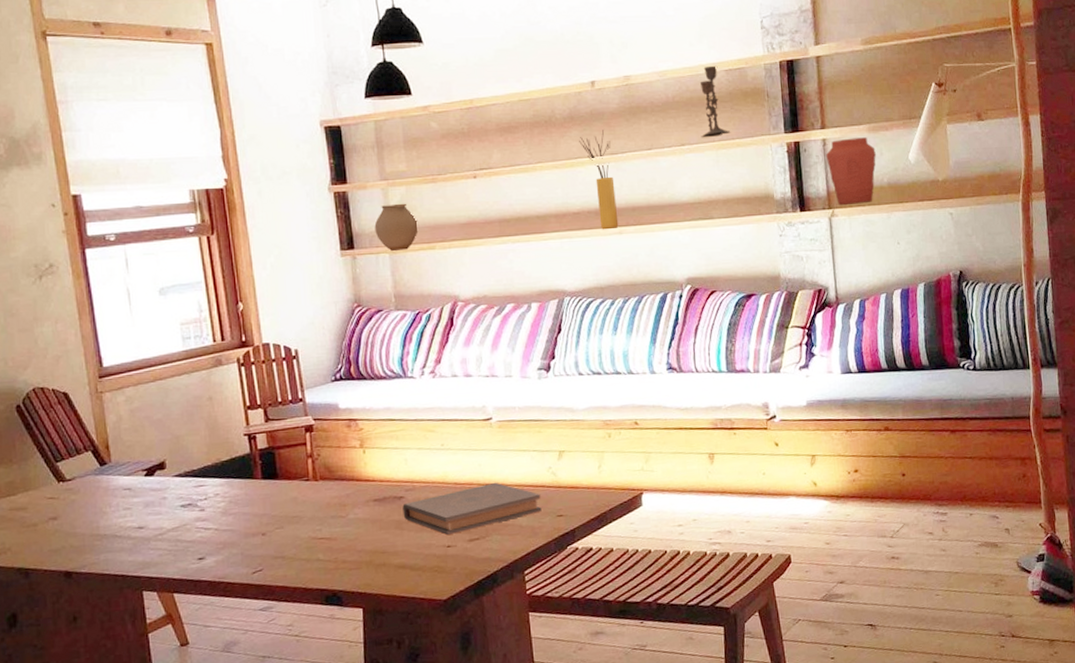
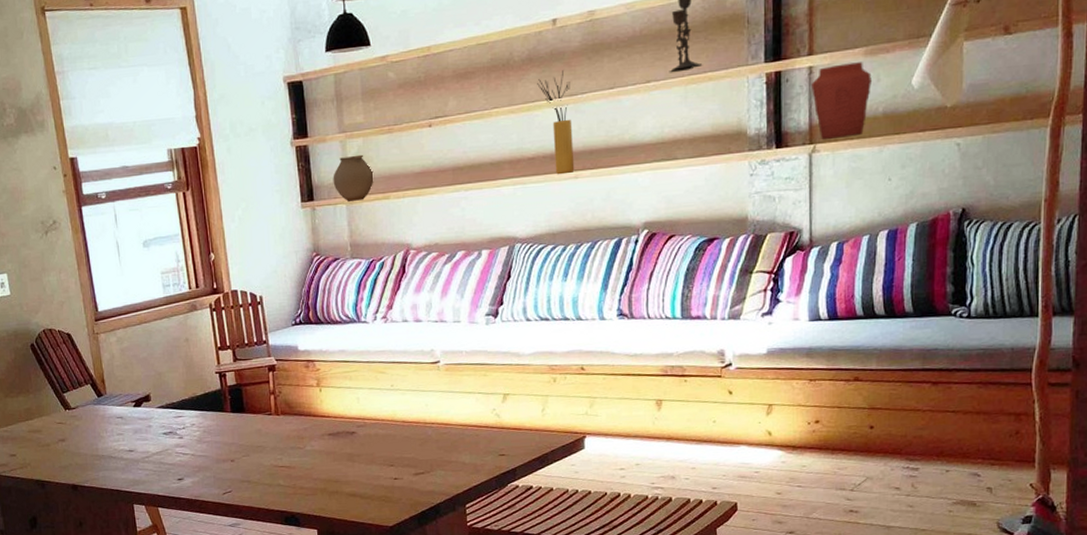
book: present [402,482,543,536] -> none [354,421,486,469]

